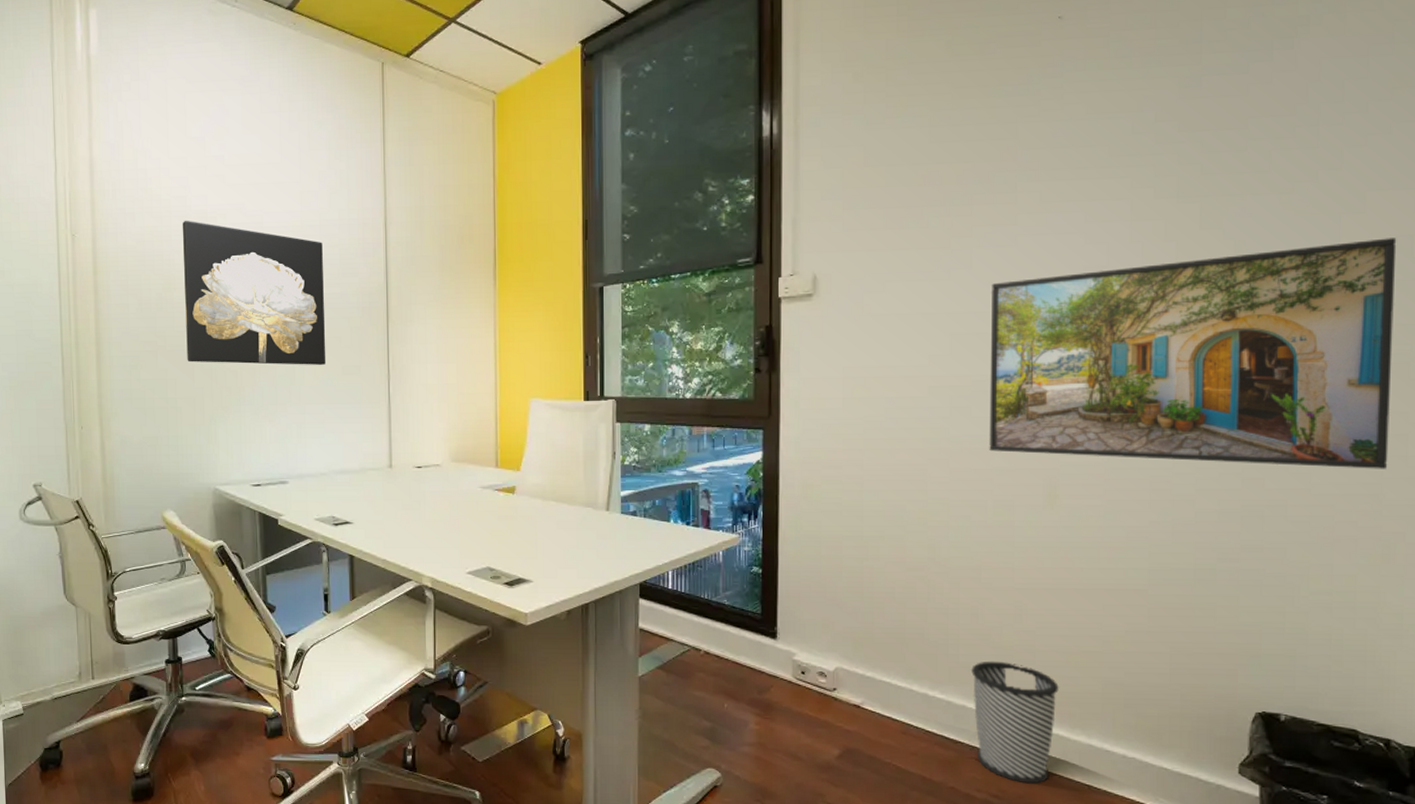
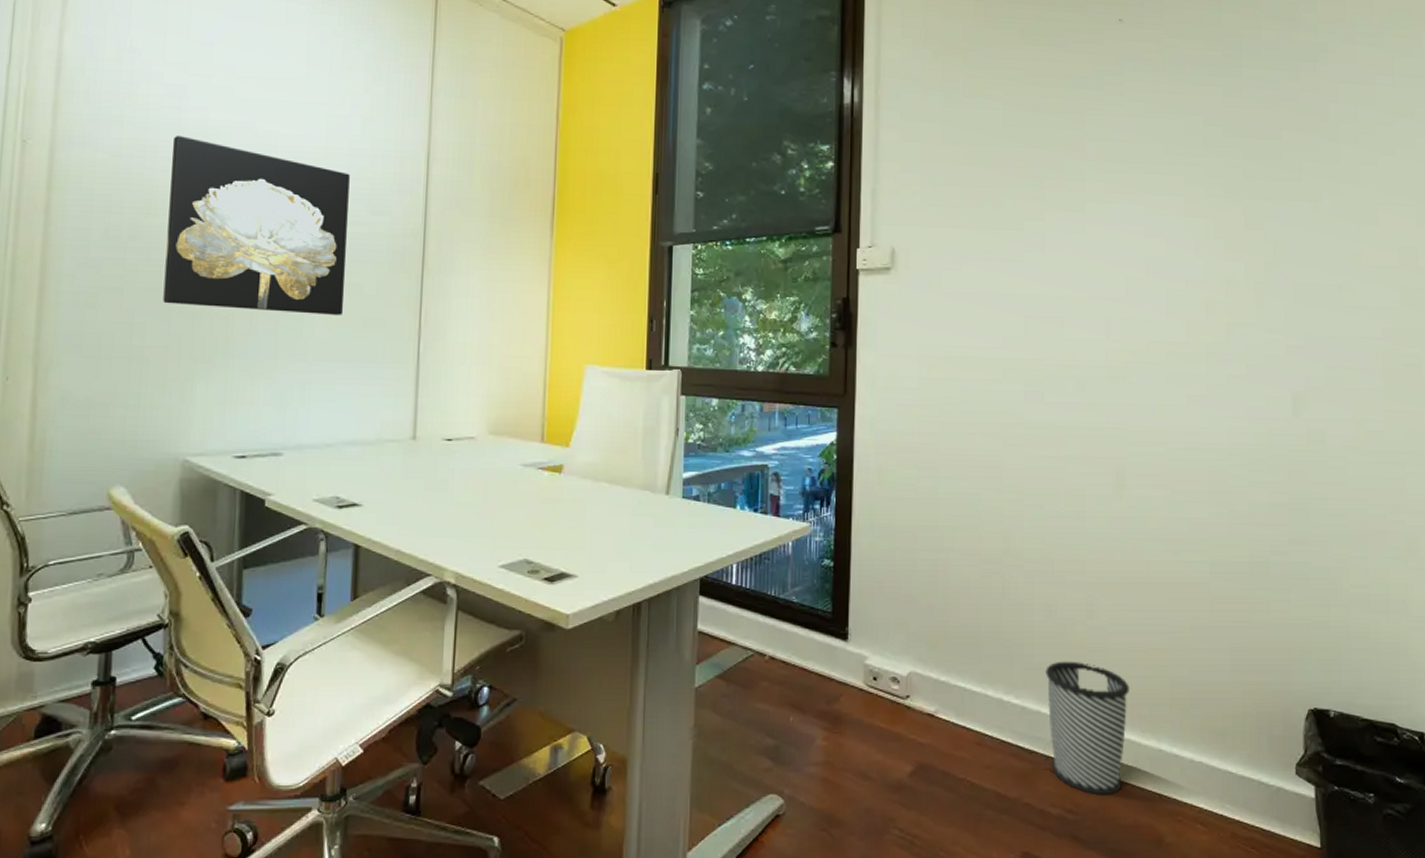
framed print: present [989,238,1397,469] -> none [1061,249,1408,465]

